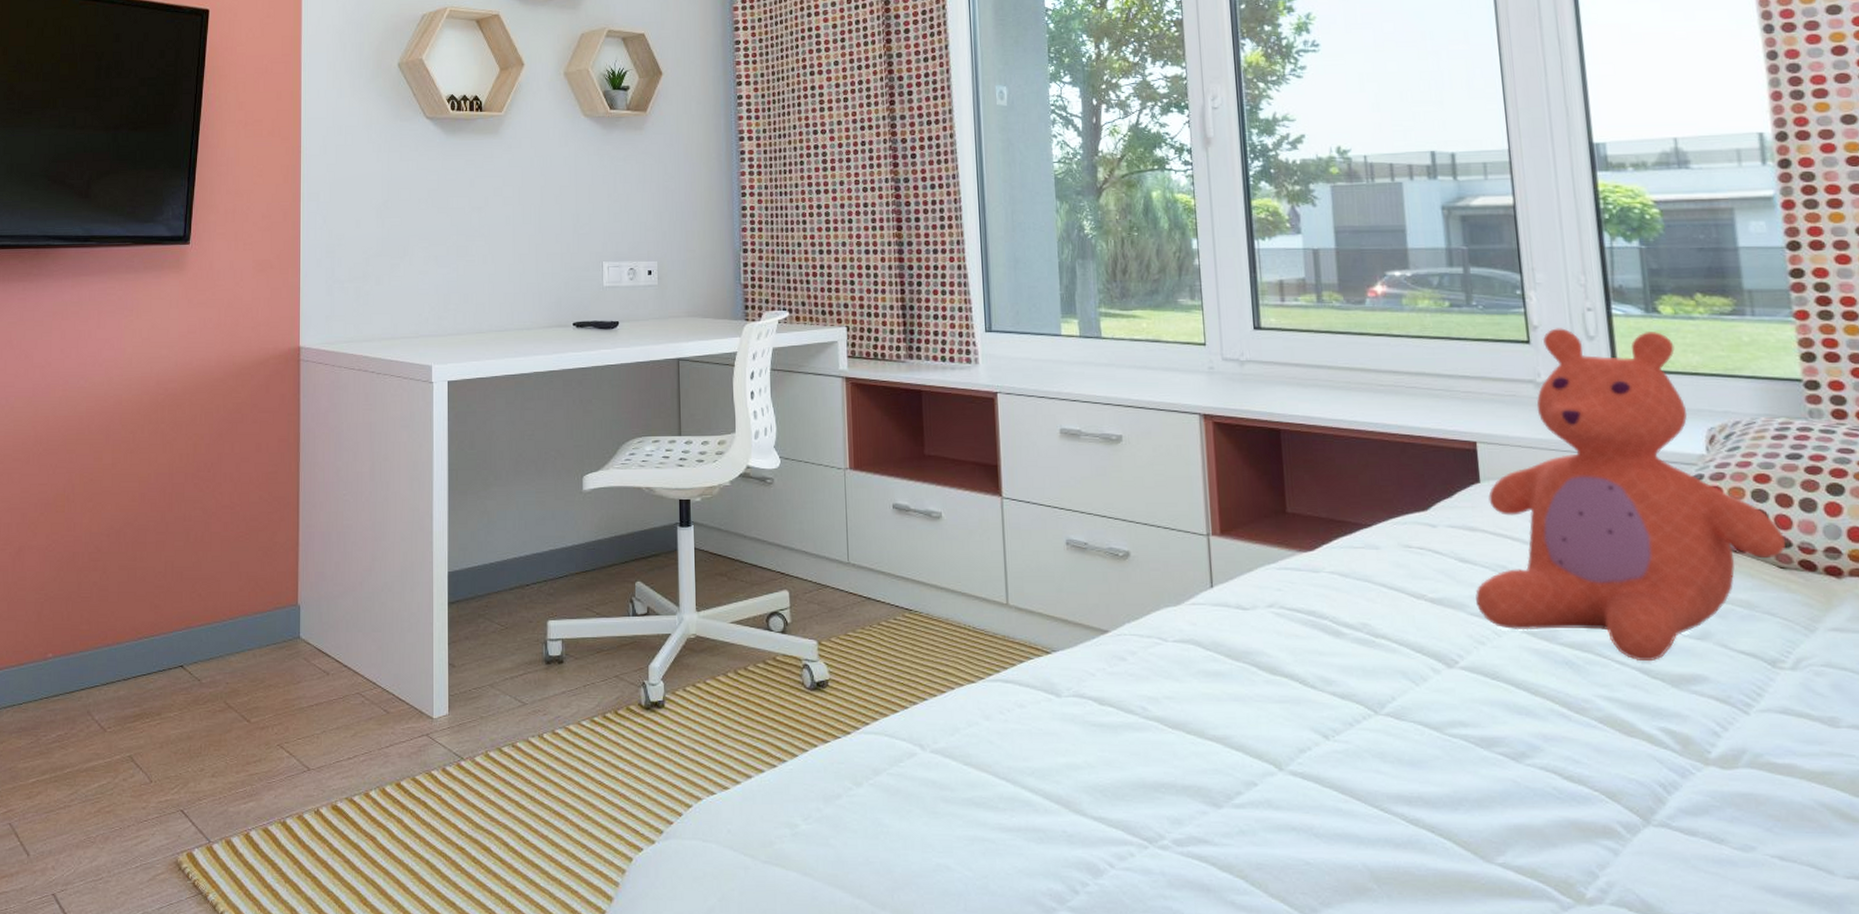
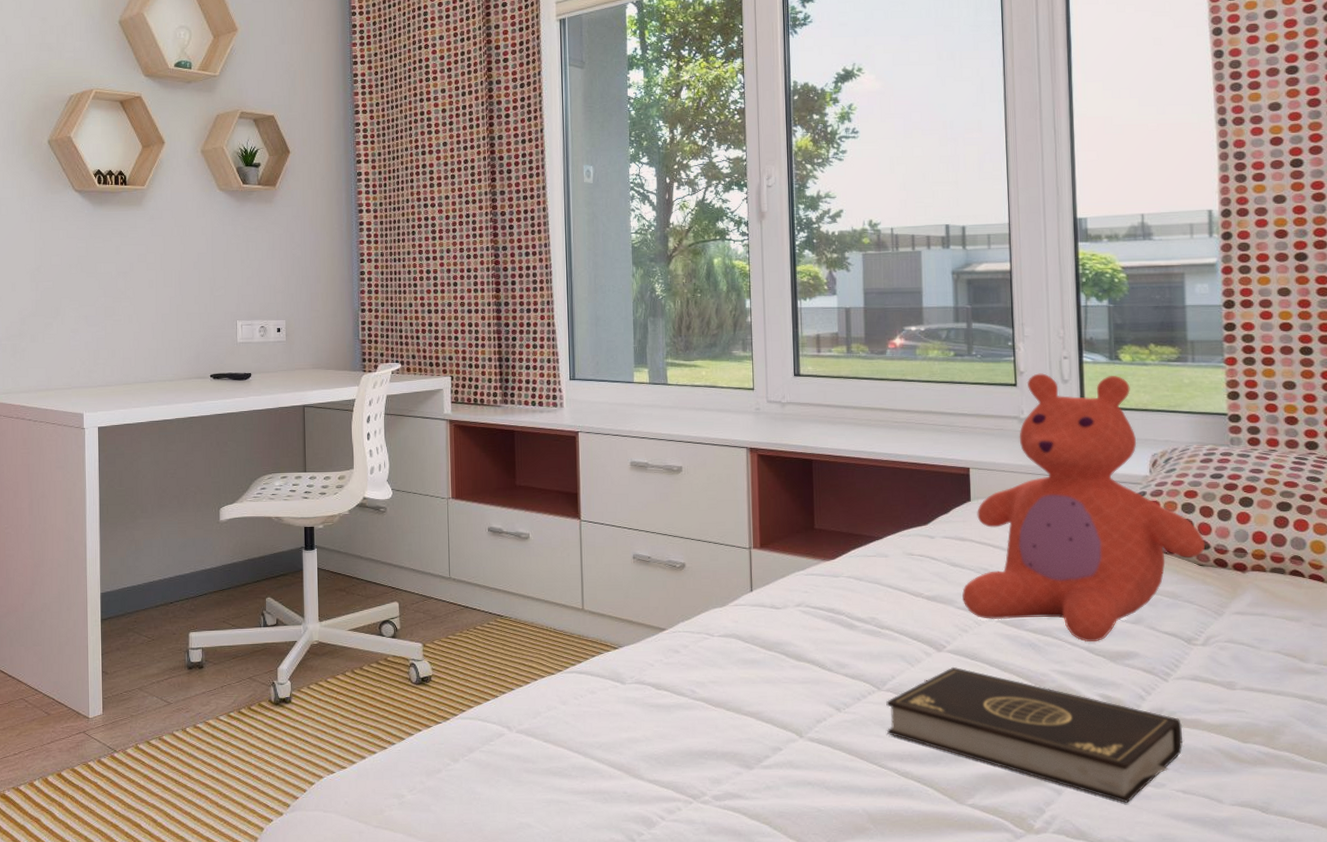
book: none [1386,687,1775,869] -> present [886,666,1183,803]

